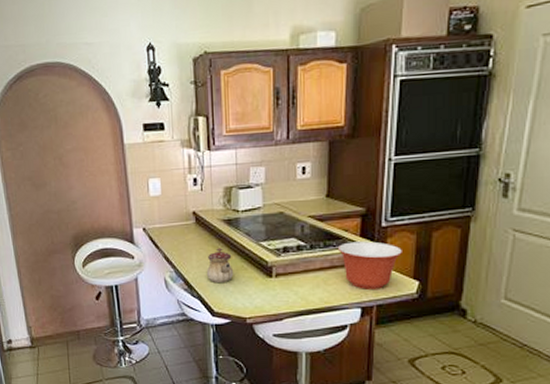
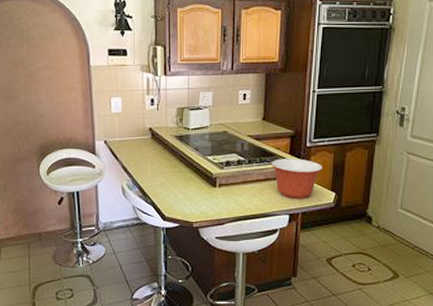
teapot: present [206,248,234,284] -> none [159,160,183,192]

